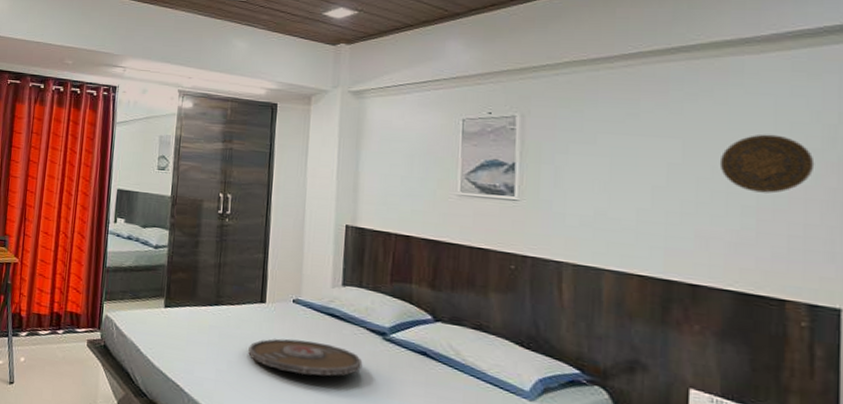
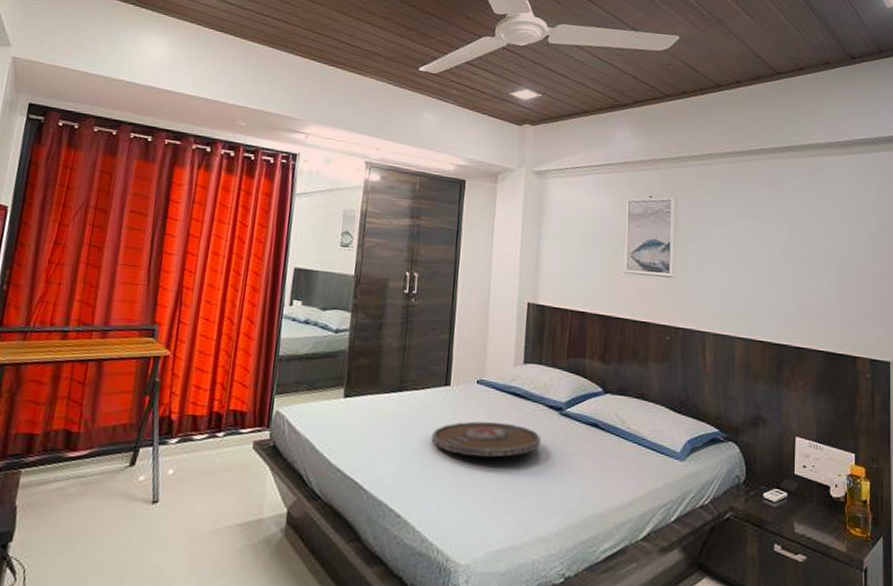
decorative plate: present [719,134,815,194] -> none [814,221,873,270]

